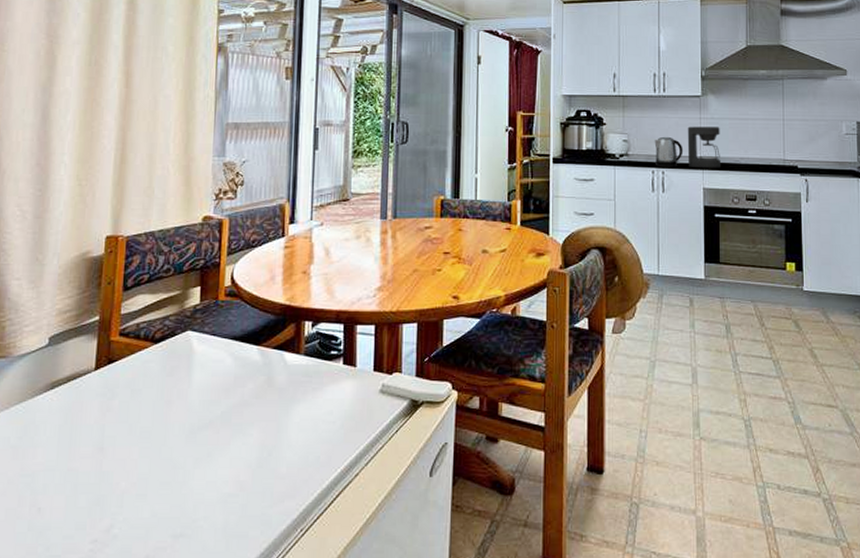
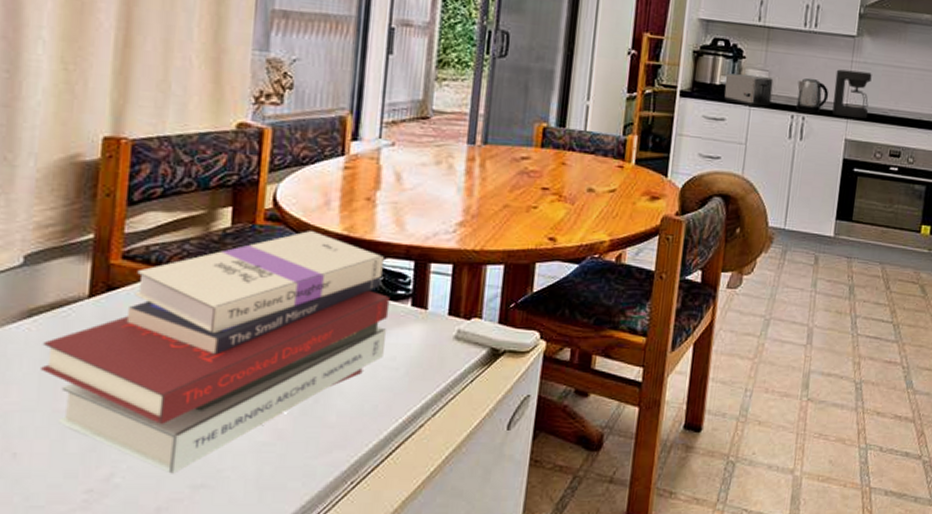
books: none [59,303,326,524] -> present [41,231,390,474]
toaster: none [590,138,633,167] -> present [724,72,774,107]

